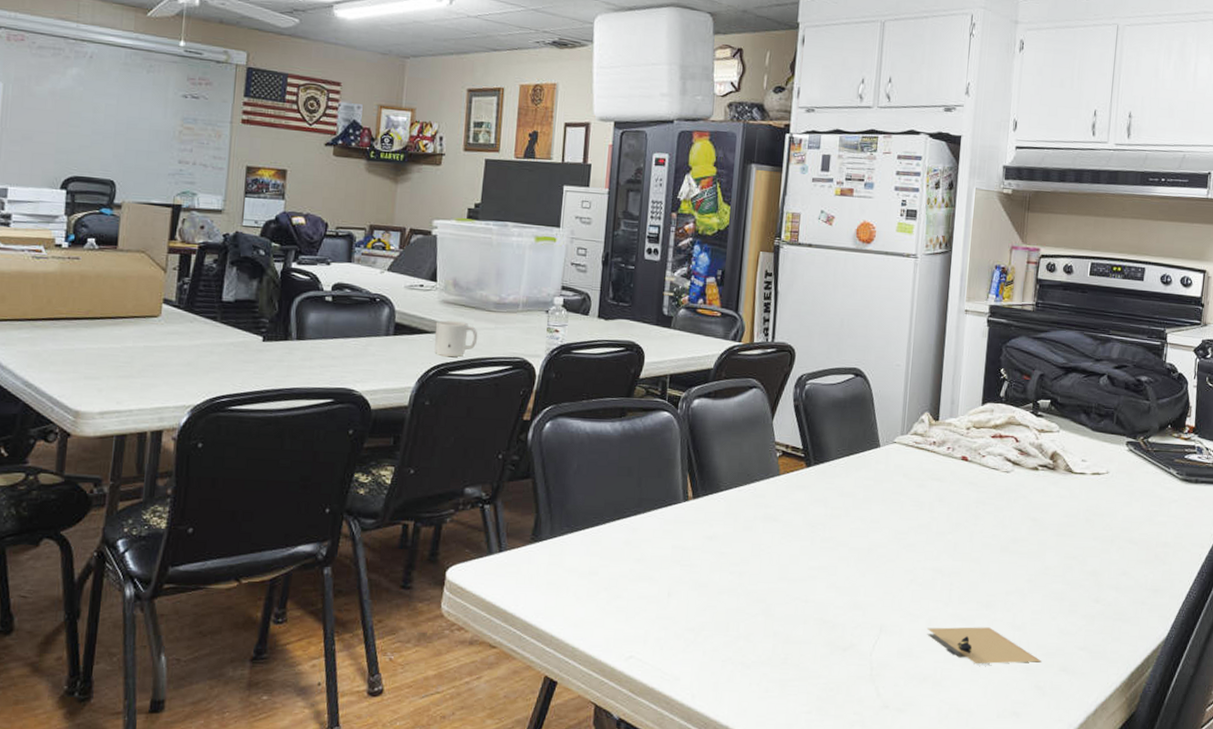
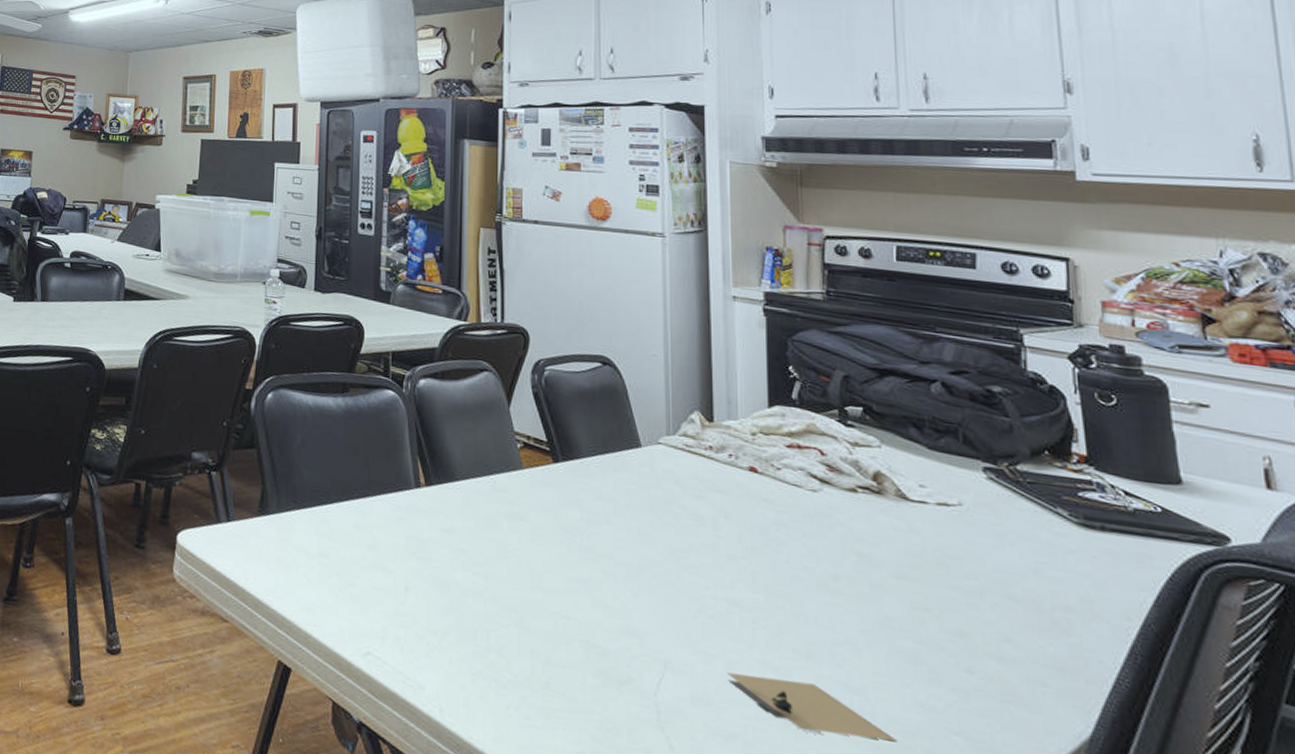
mug: present [434,320,478,358] -> none [160,288,200,324]

